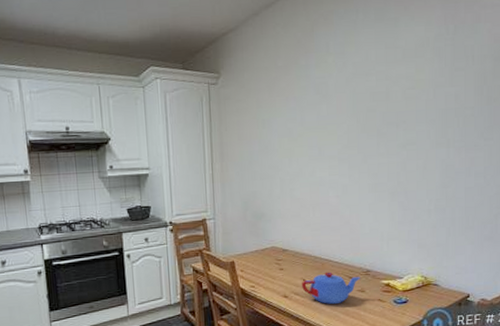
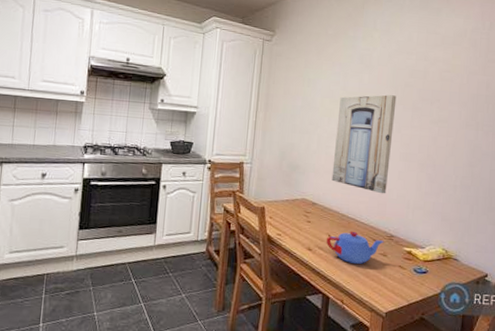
wall art: none [298,123,360,230] -> present [331,95,397,194]

